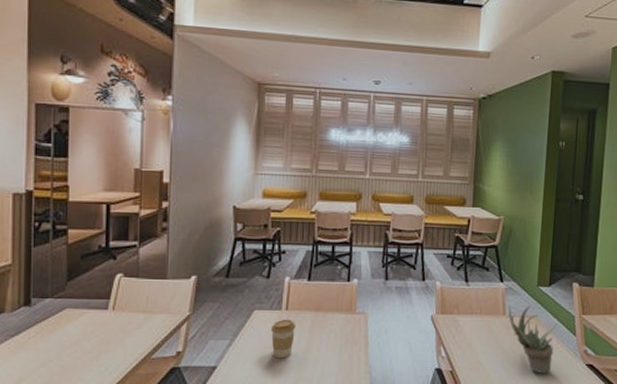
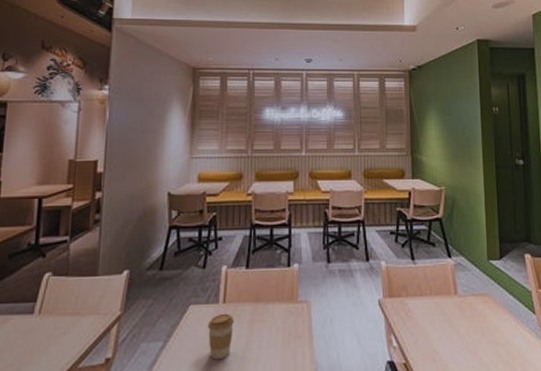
succulent plant: present [508,306,557,373] -> none [459,282,514,360]

